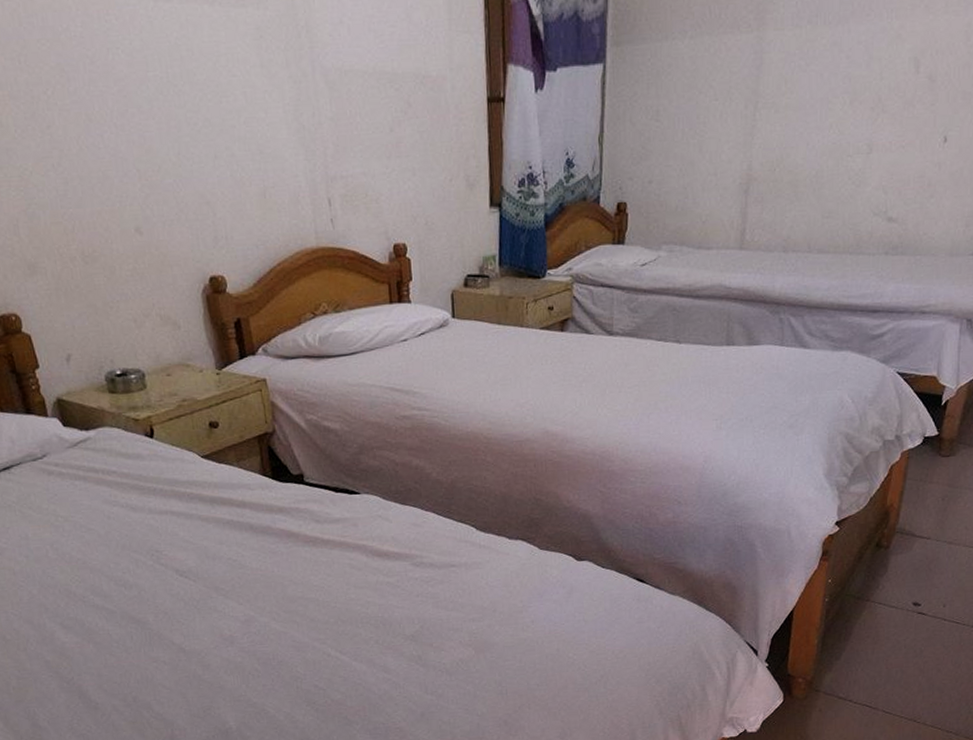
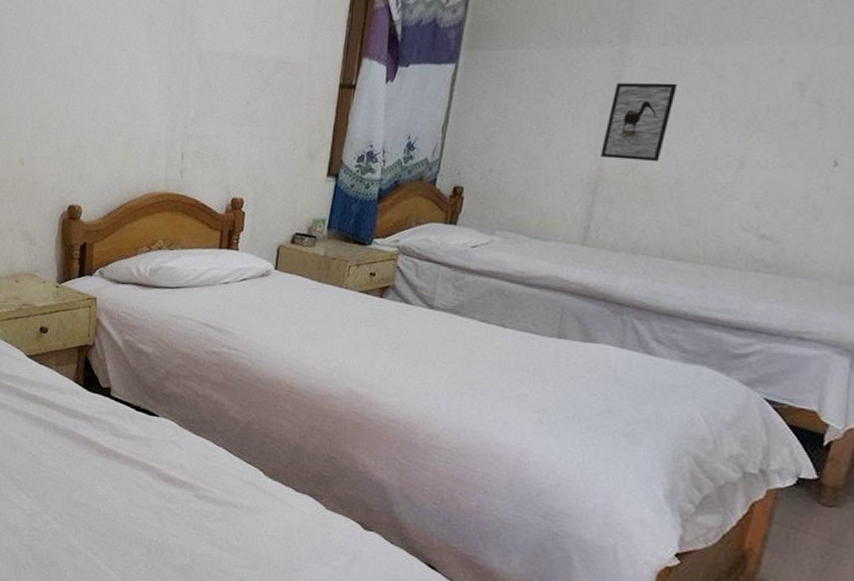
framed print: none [749,68,812,156] -> present [601,82,678,162]

